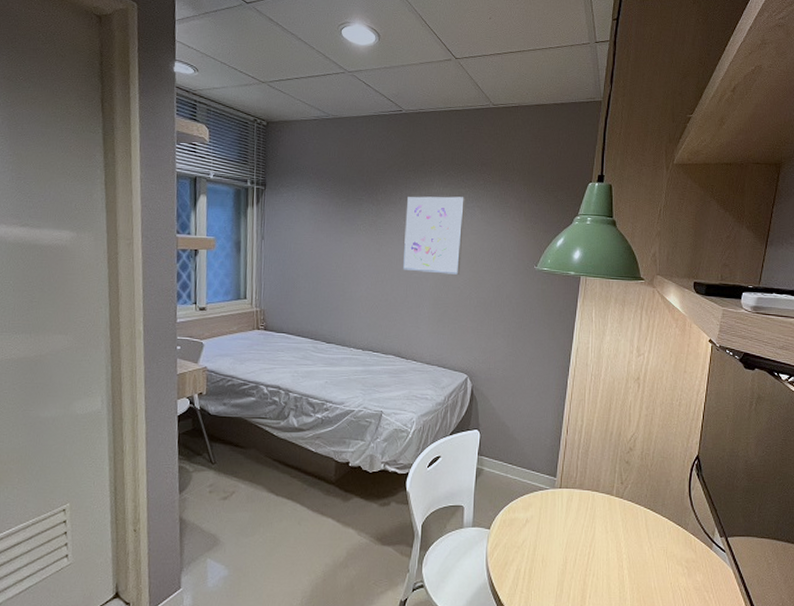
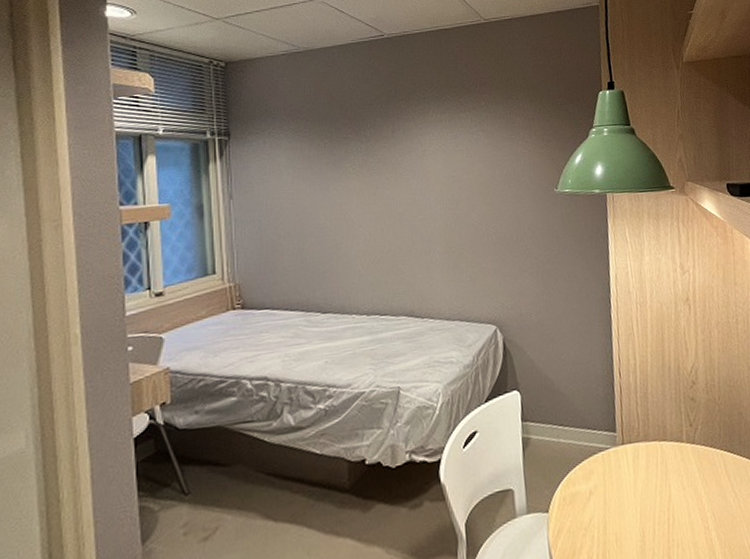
wall art: present [403,196,465,275] -> none [401,122,473,213]

